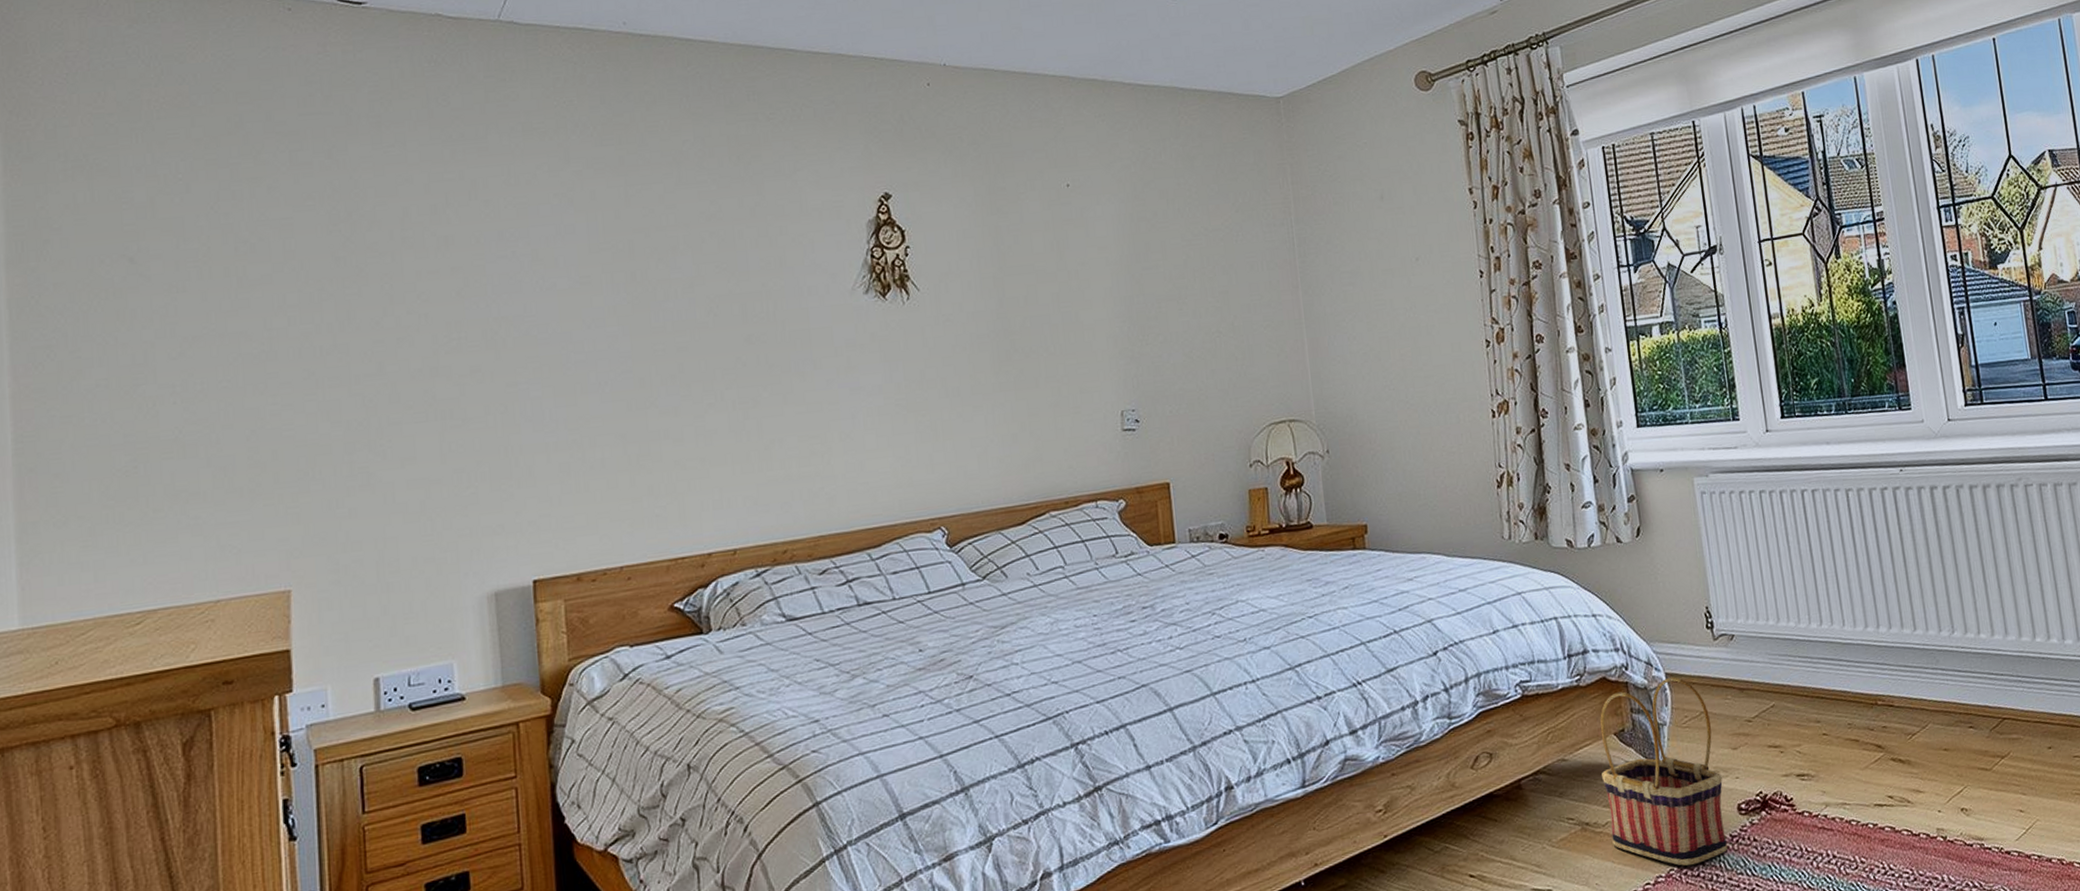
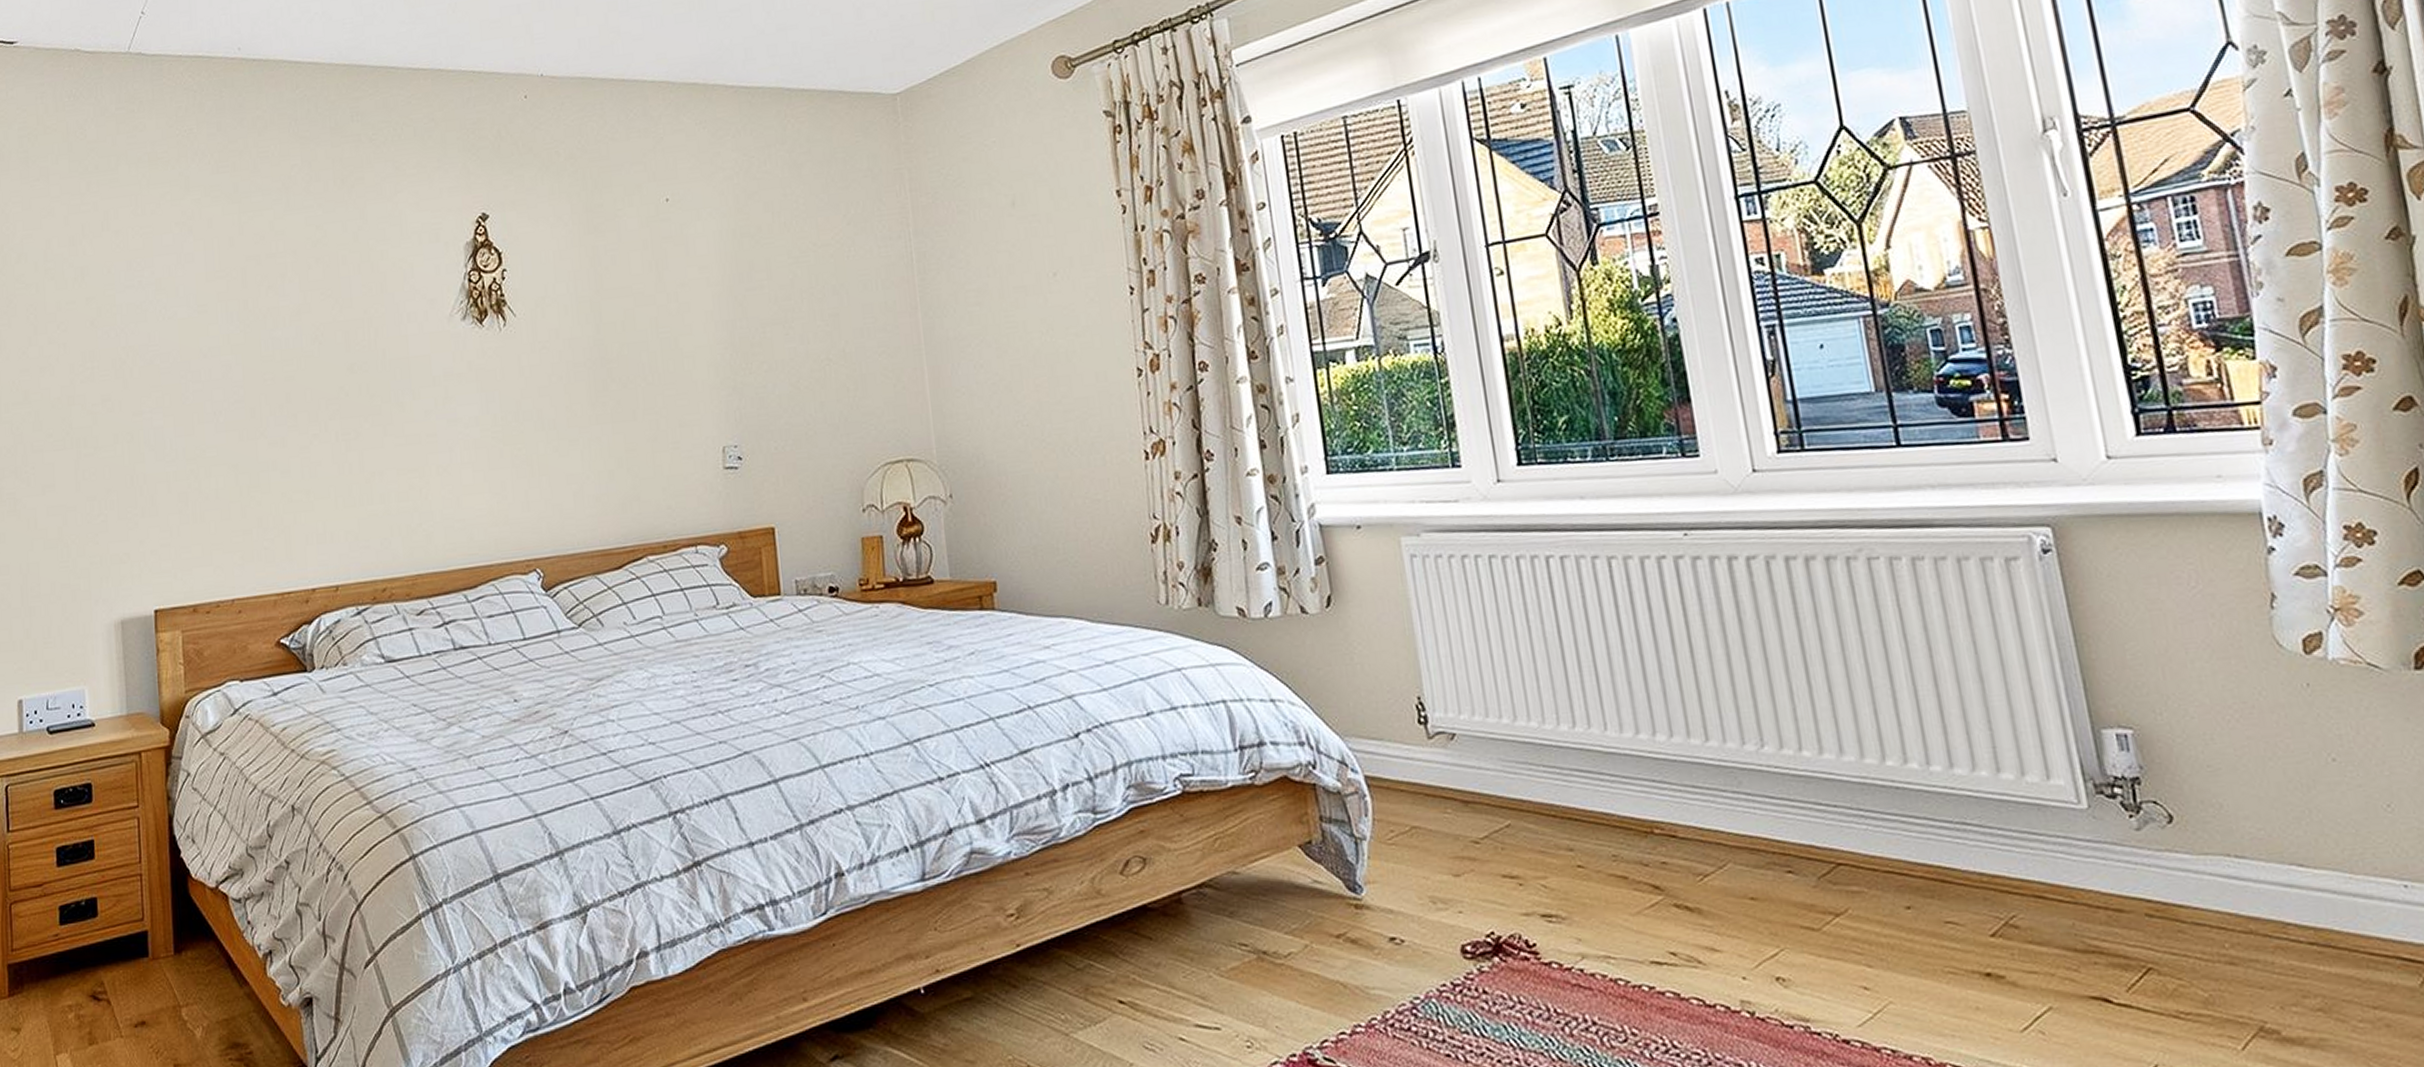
basket: present [1600,676,1728,866] -> none [1280,781,1449,1017]

